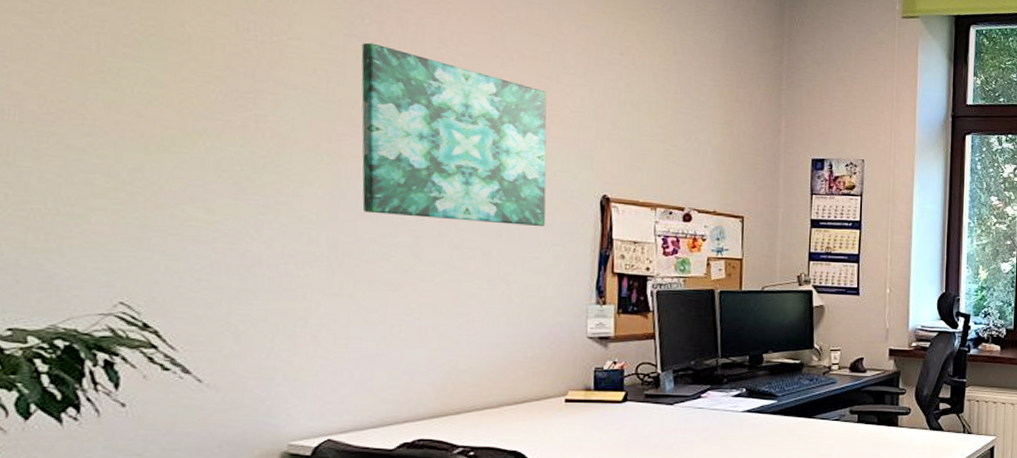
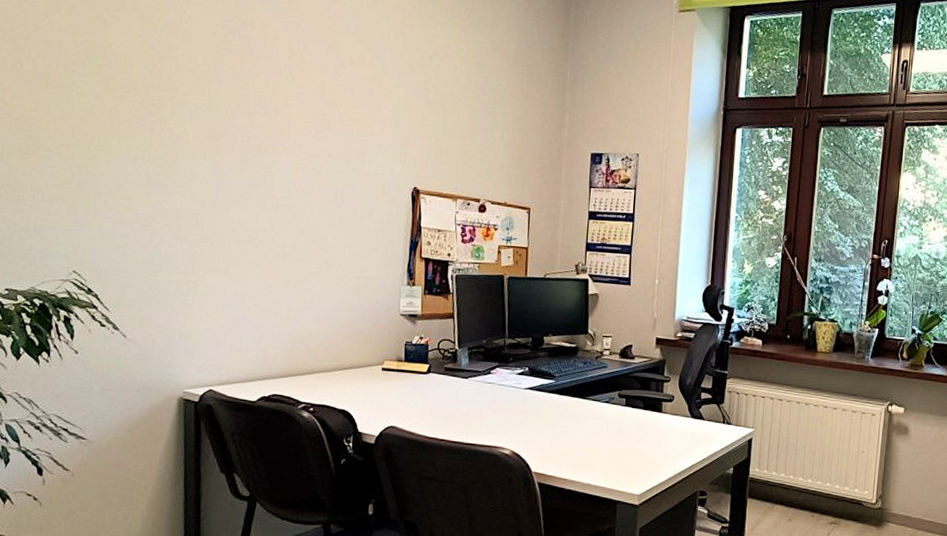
wall art: present [361,42,547,226] -> none [232,54,371,215]

